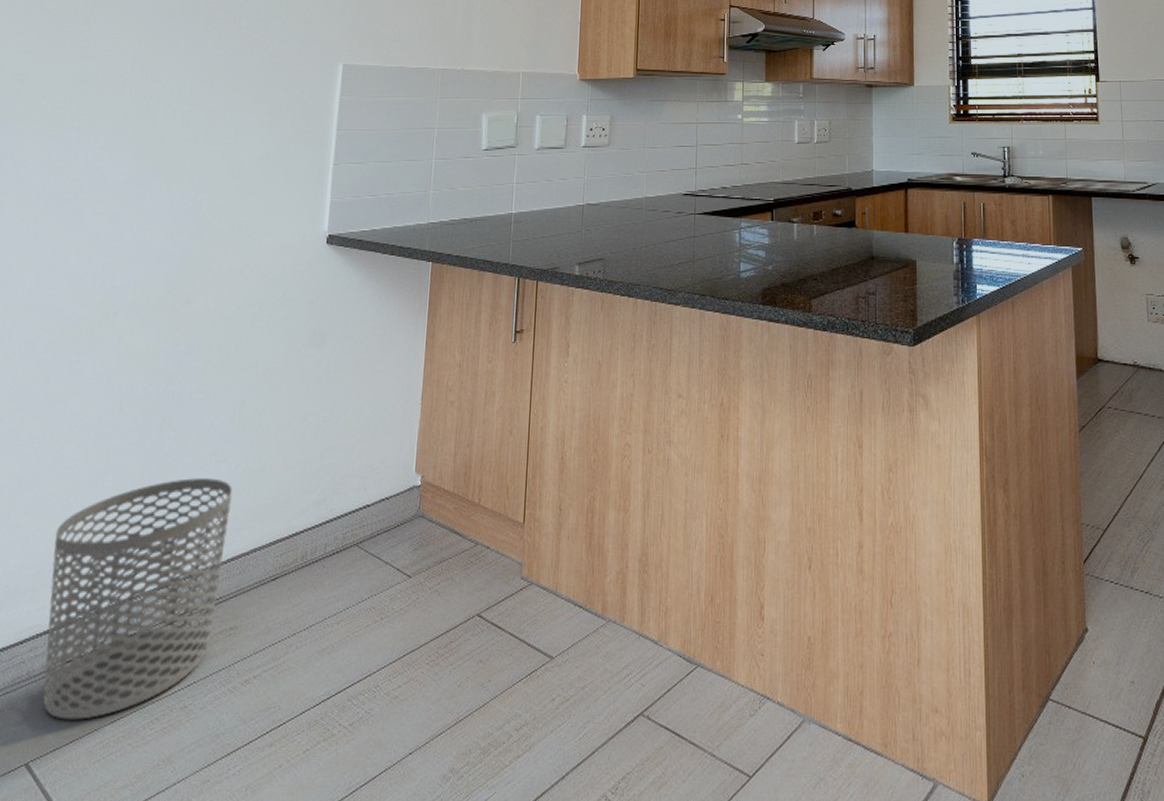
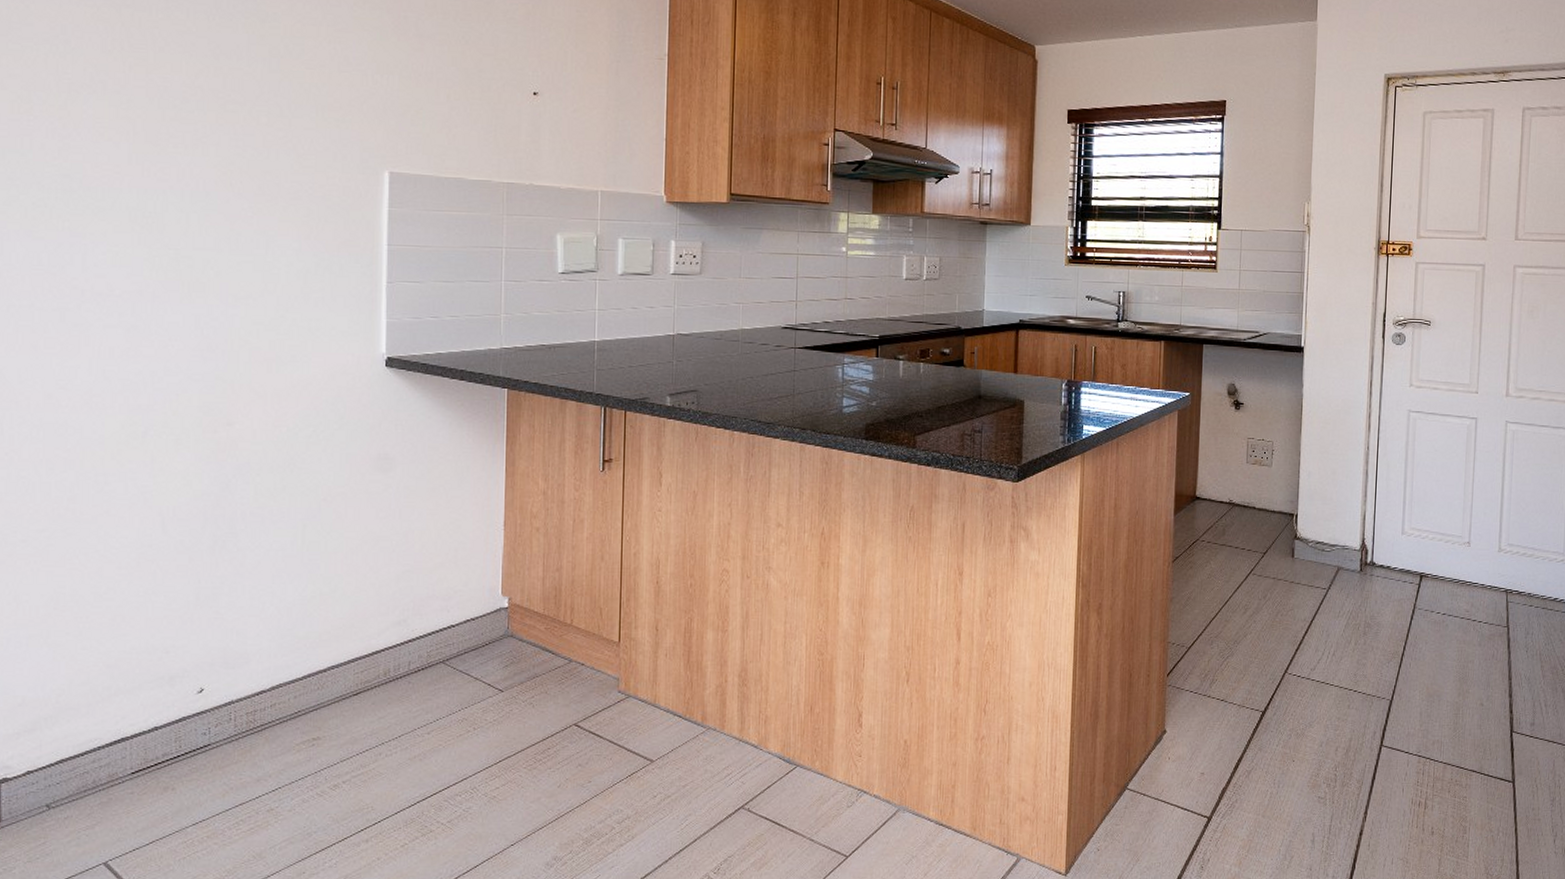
waste bin: present [43,478,233,720] -> none [105,599,301,823]

